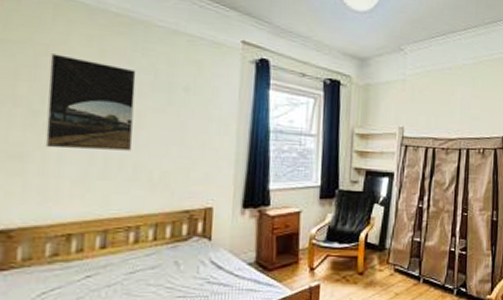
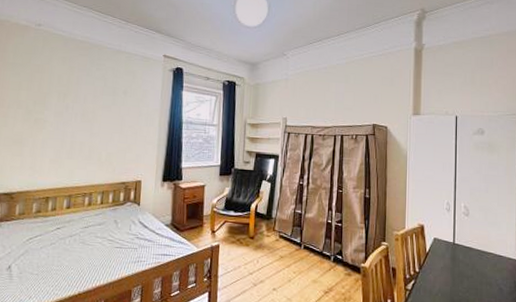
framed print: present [45,54,136,151] -> none [35,71,93,138]

